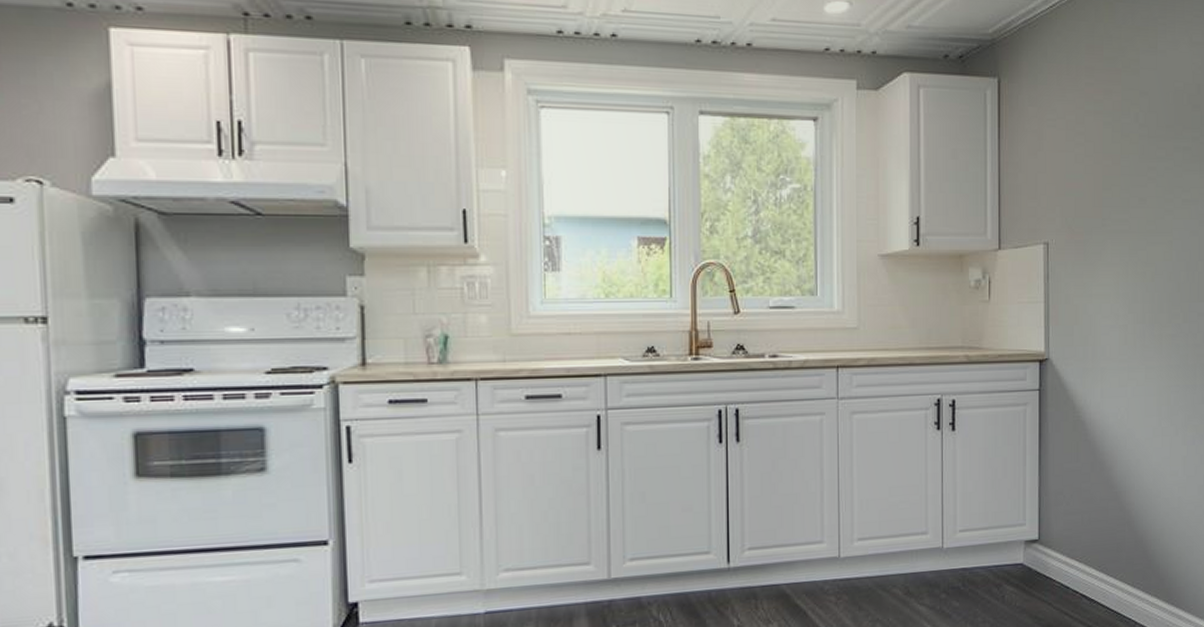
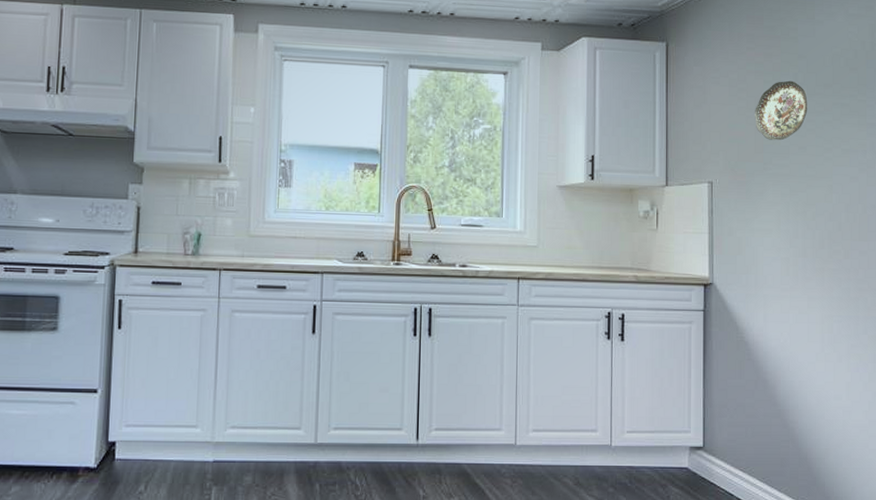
decorative plate: none [1093,121,1149,192] -> present [755,80,808,141]

